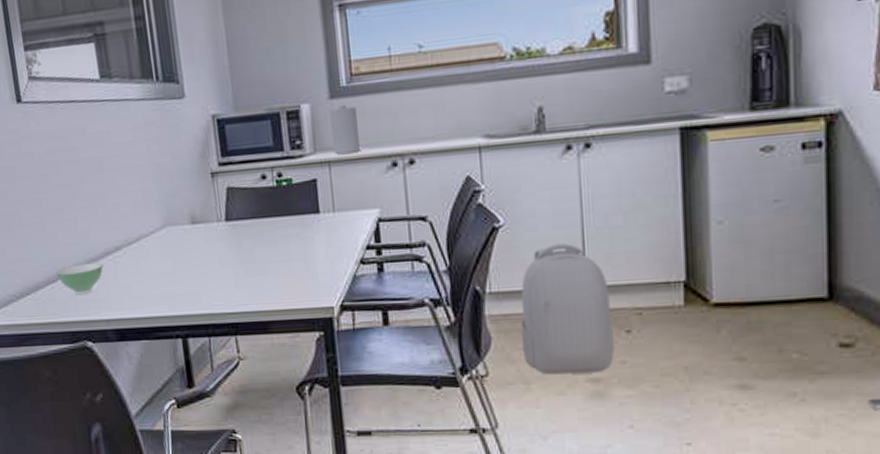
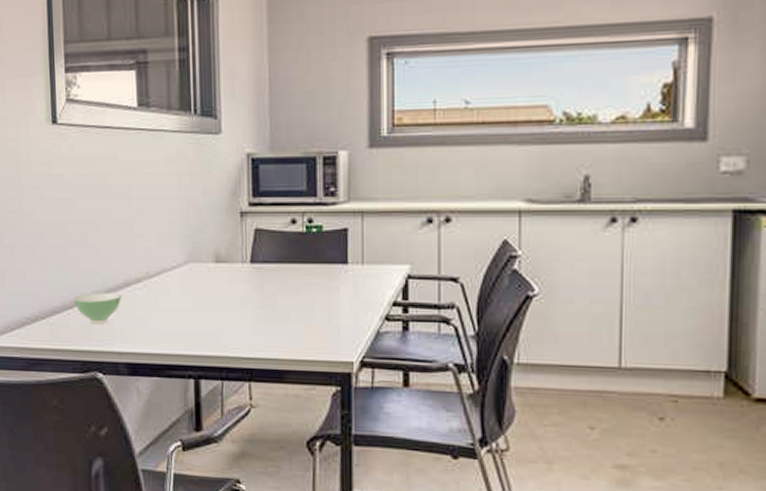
paper towel holder: present [328,106,360,155] -> none [366,156,395,206]
backpack: present [520,242,615,375] -> none [547,318,647,460]

